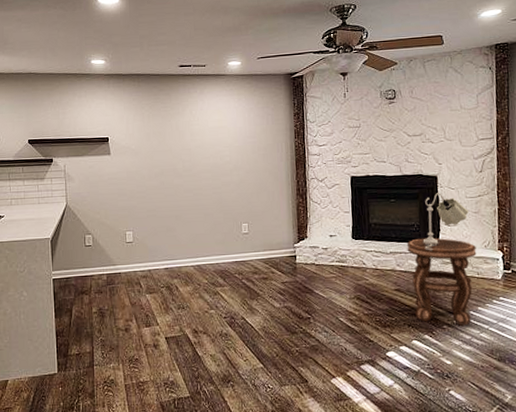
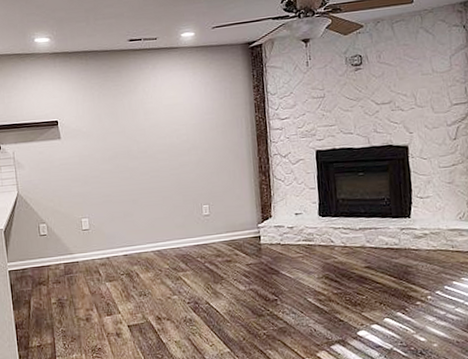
side table: present [406,238,477,326] -> none [376,211,451,302]
table lamp: present [422,193,469,250] -> none [393,163,442,225]

